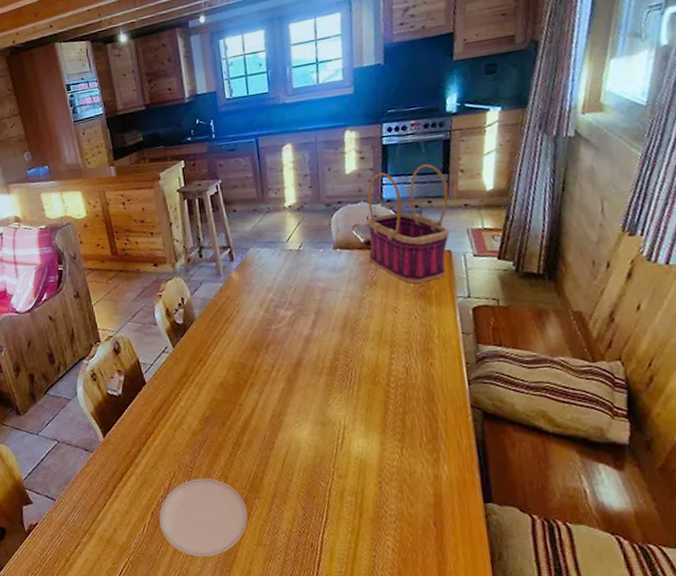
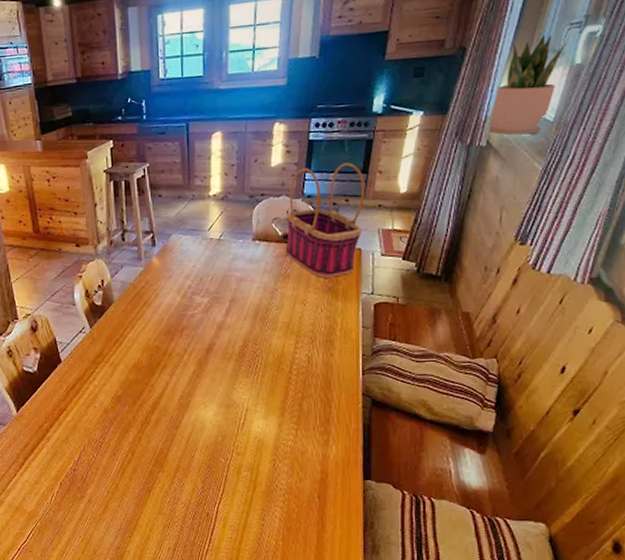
plate: present [159,478,248,557] -> none [67,452,151,523]
planter: none [574,20,650,124] -> present [488,35,568,136]

